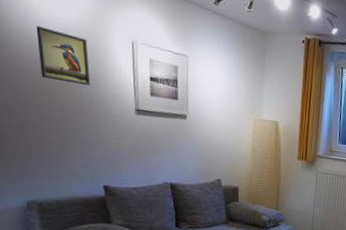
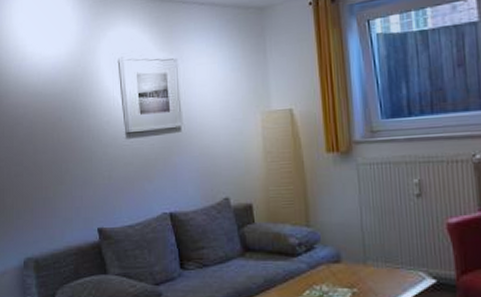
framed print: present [36,25,91,86] -> none [30,70,80,121]

